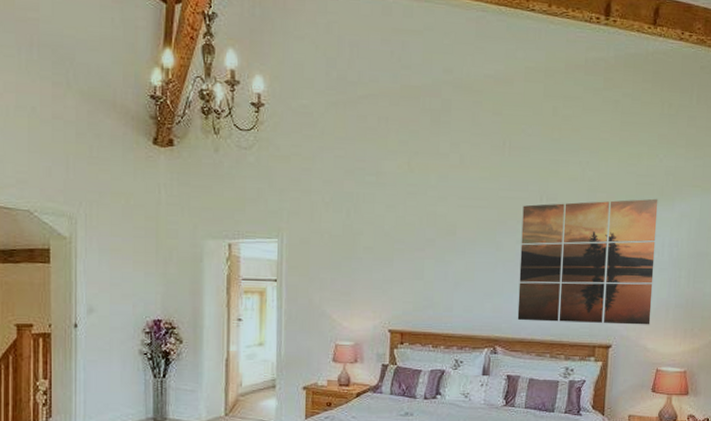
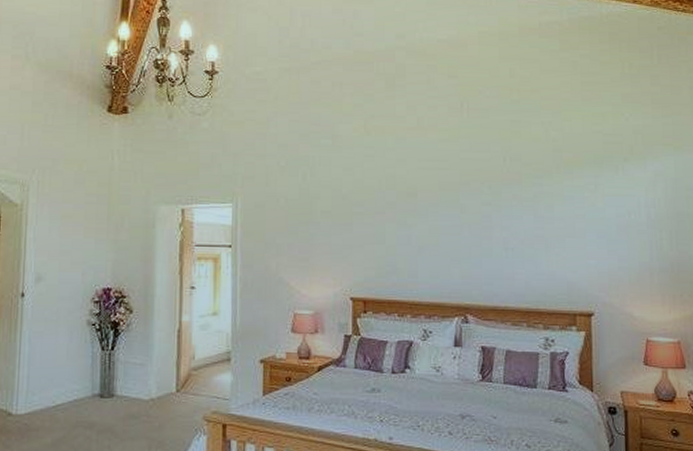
wall art: present [517,198,658,325] -> none [486,157,634,291]

